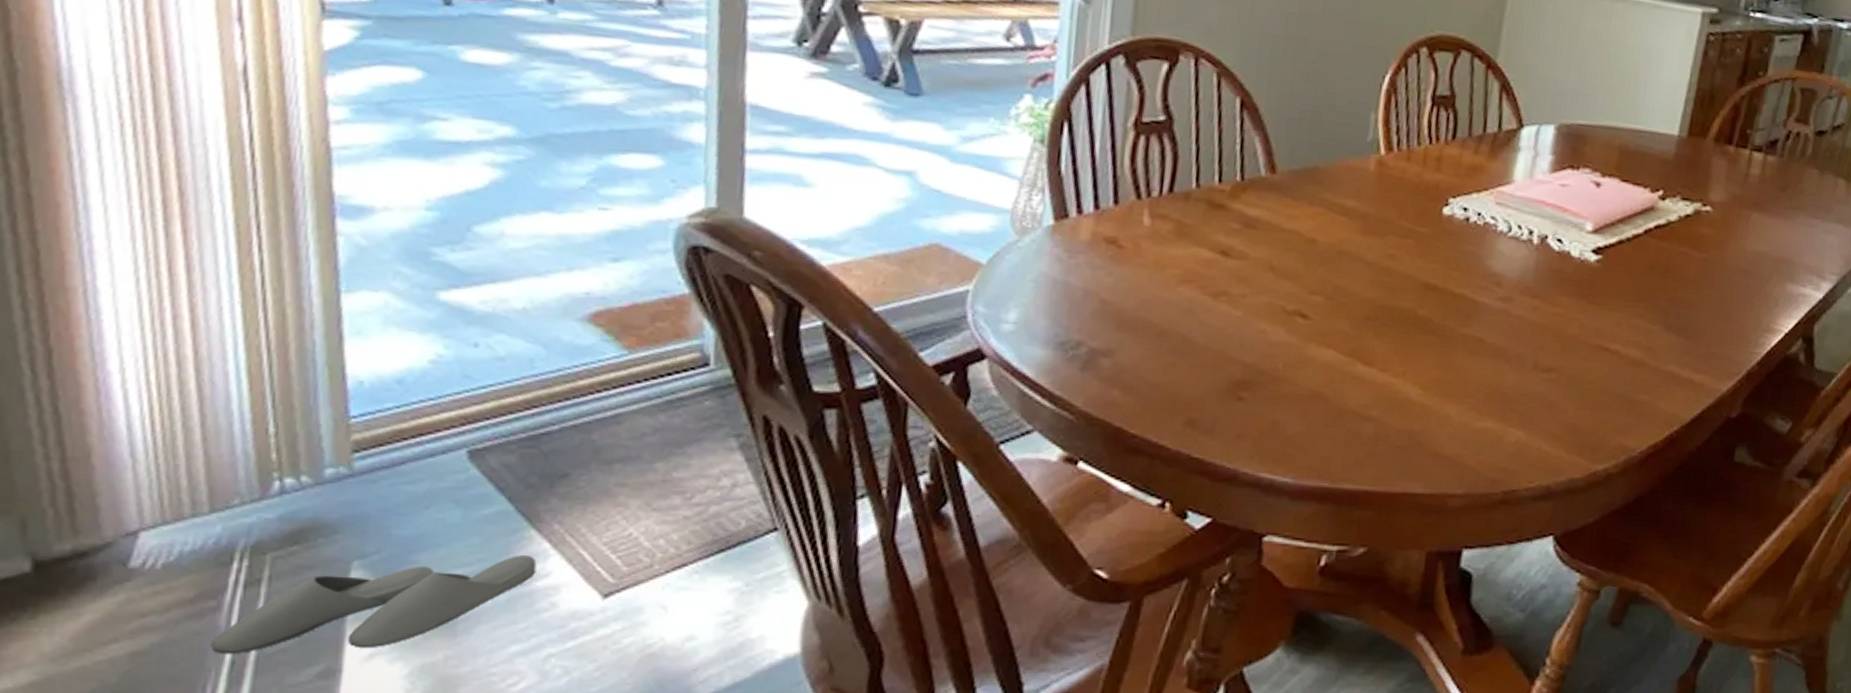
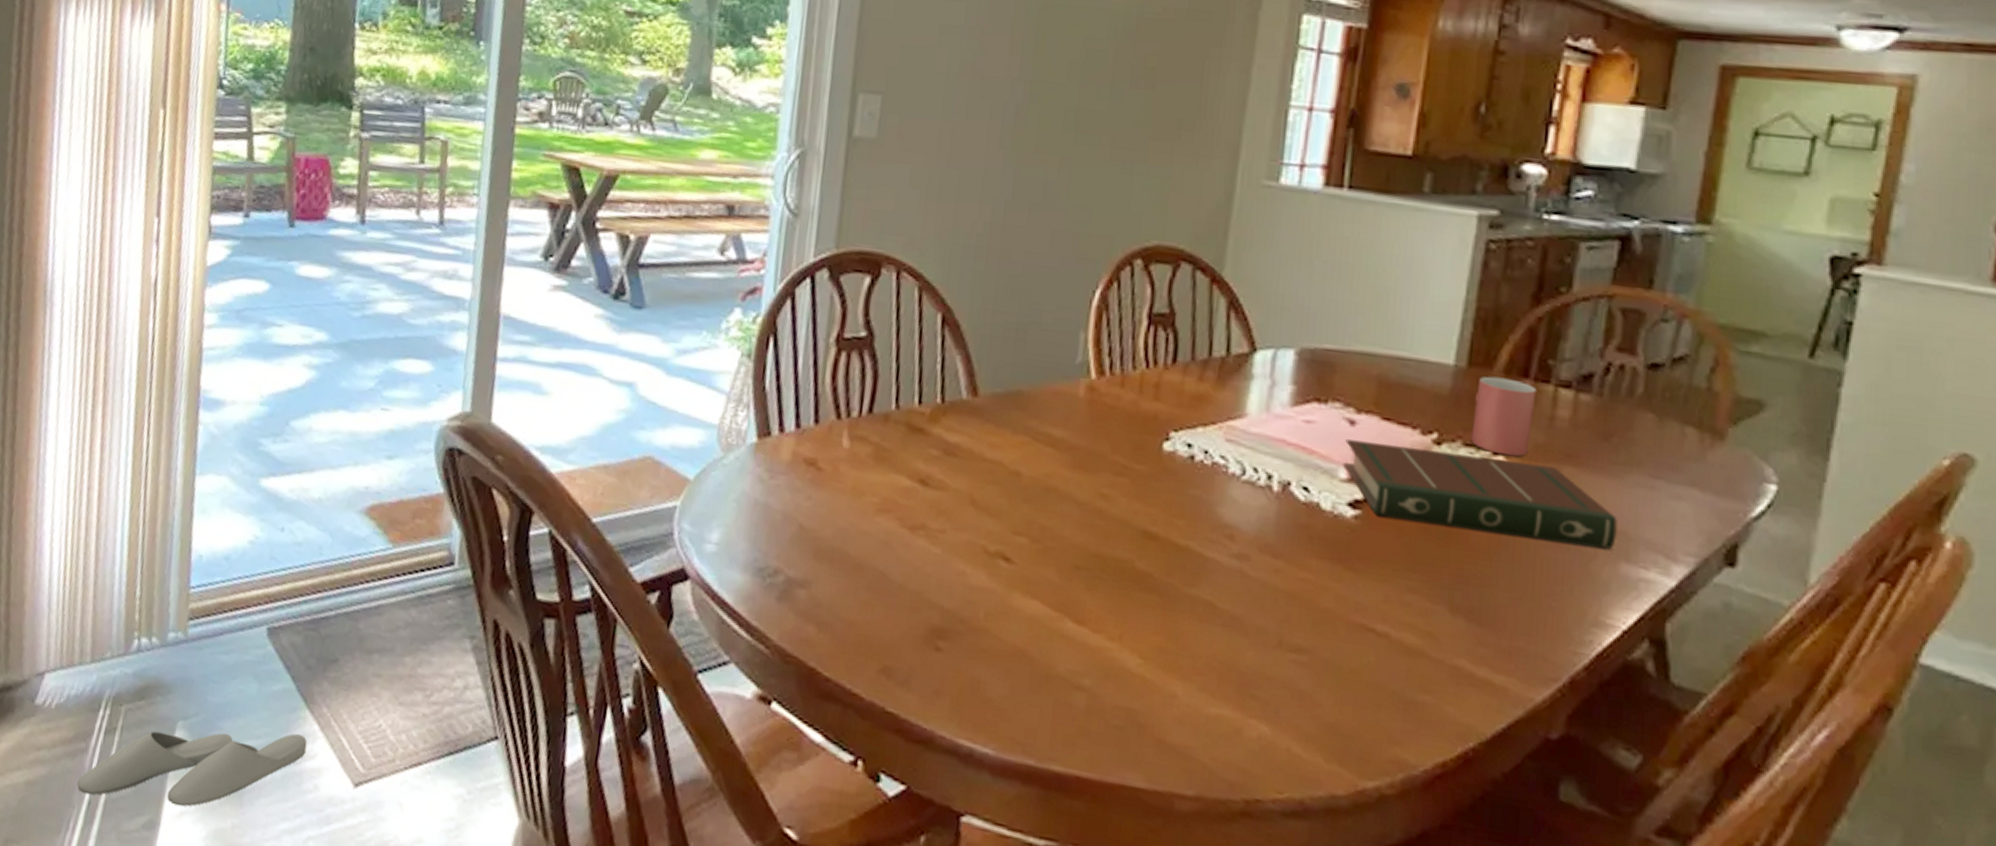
book: none [1588,199,1787,274] -> present [1342,439,1618,550]
mug: none [1687,143,1737,207] -> present [1471,376,1537,457]

